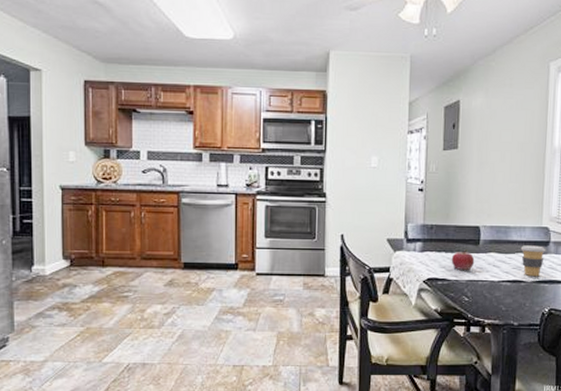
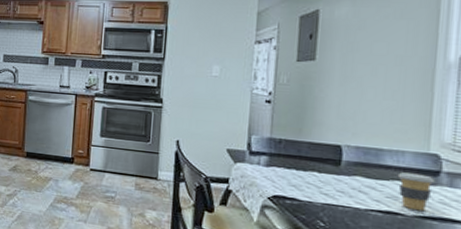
fruit: present [451,249,475,270] -> none [303,169,334,192]

